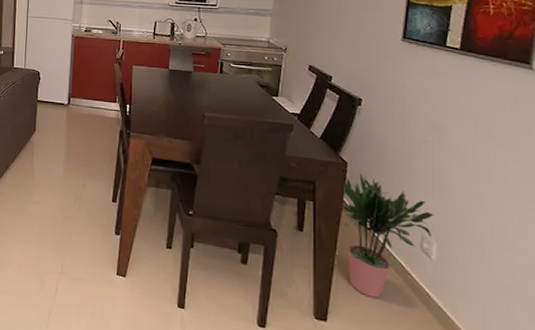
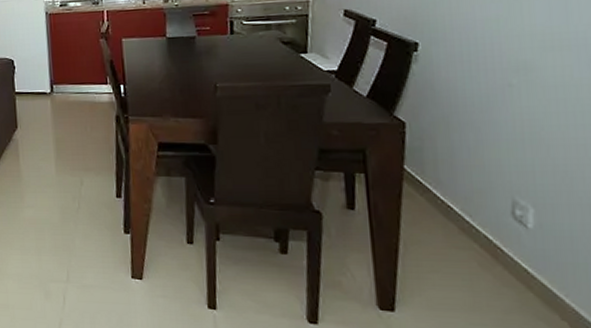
potted plant: present [341,172,434,298] -> none [401,132,528,280]

